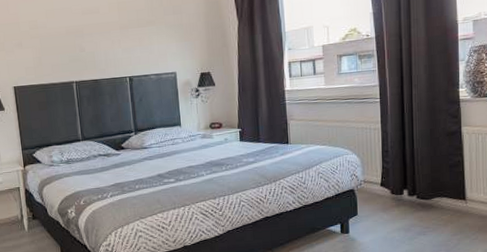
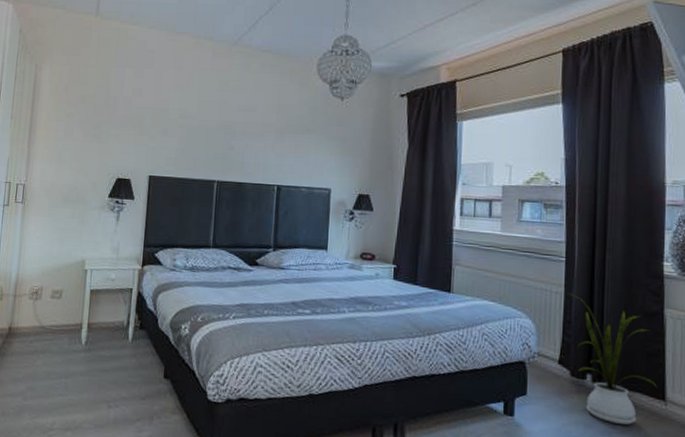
house plant: none [384,127,459,224] -> present [568,292,657,425]

